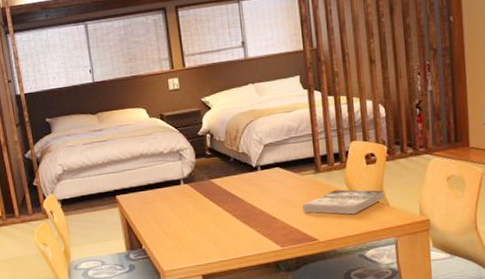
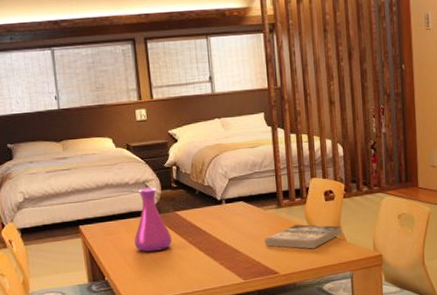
vase: none [169,156,207,220] -> present [134,187,172,252]

